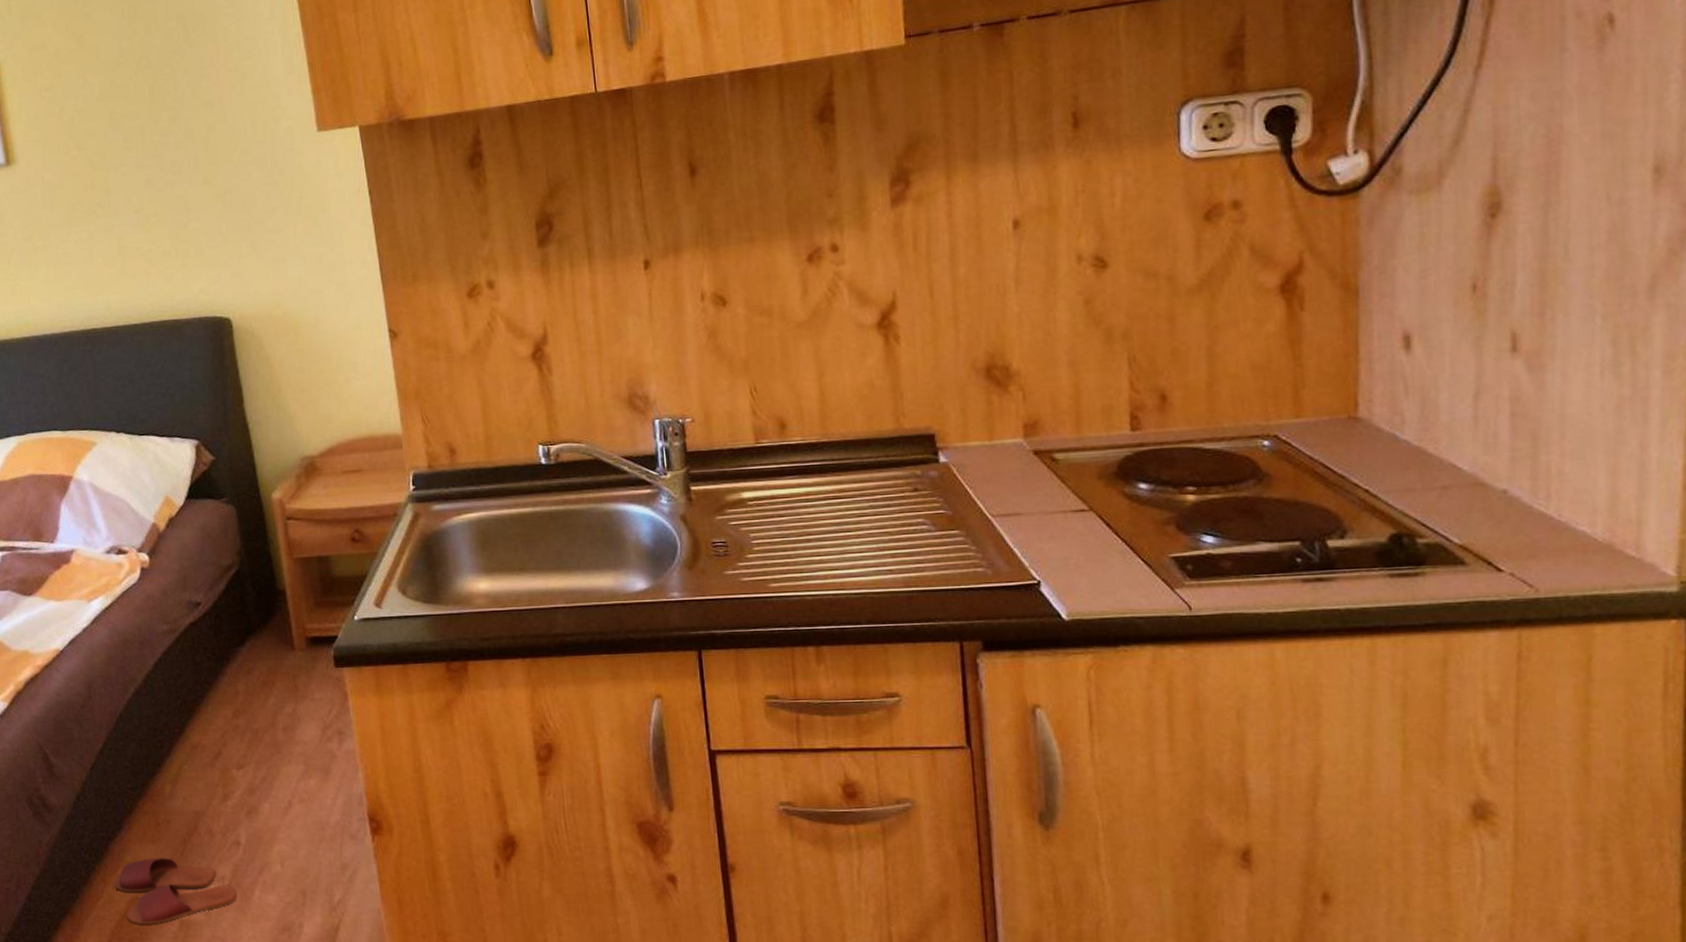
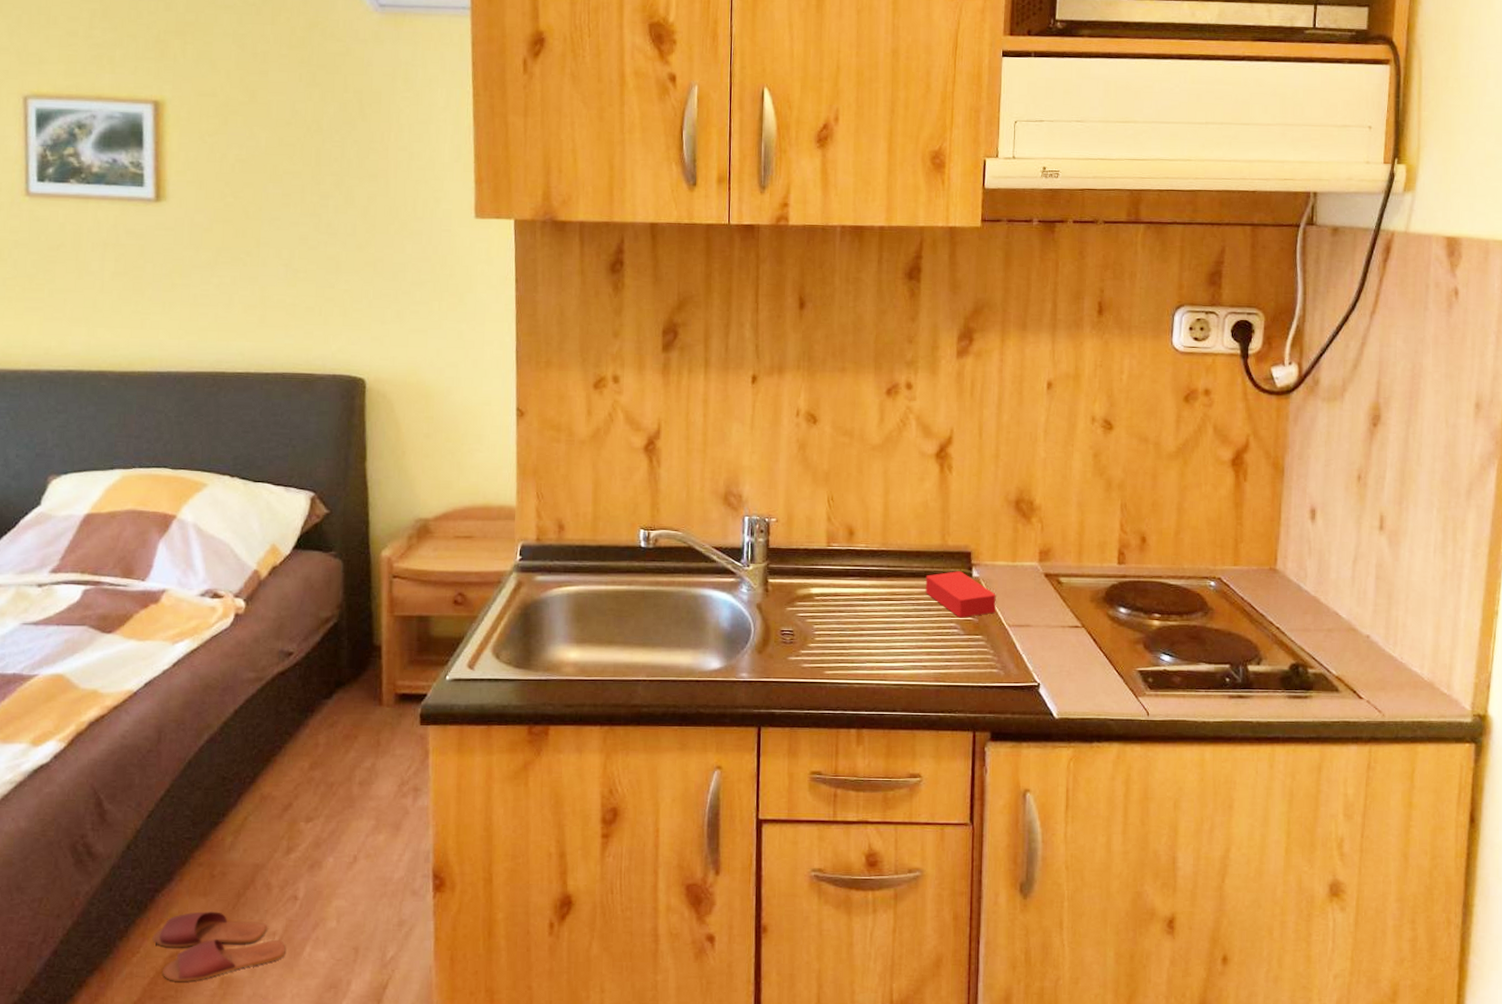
sponge: none [880,457,974,512] -> present [925,571,996,618]

